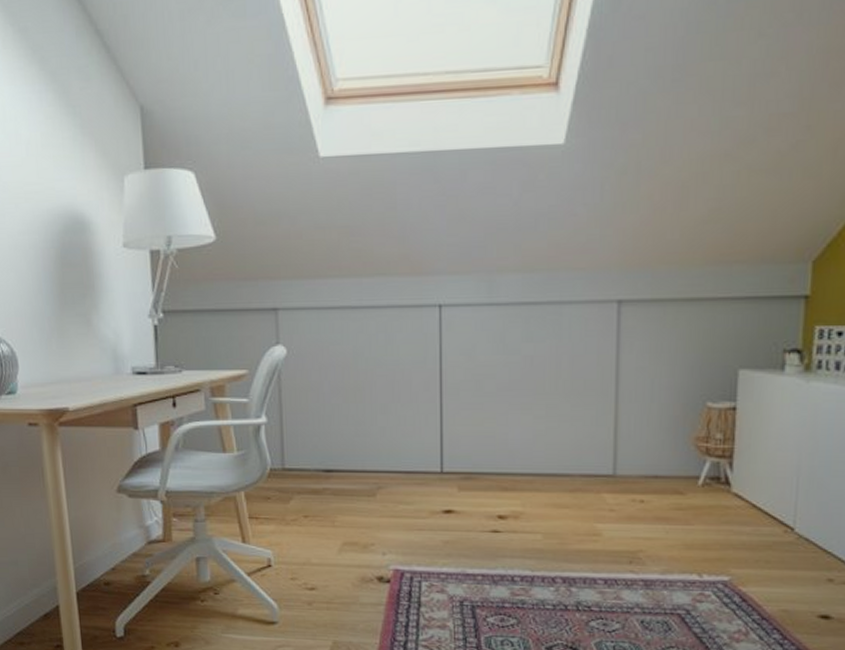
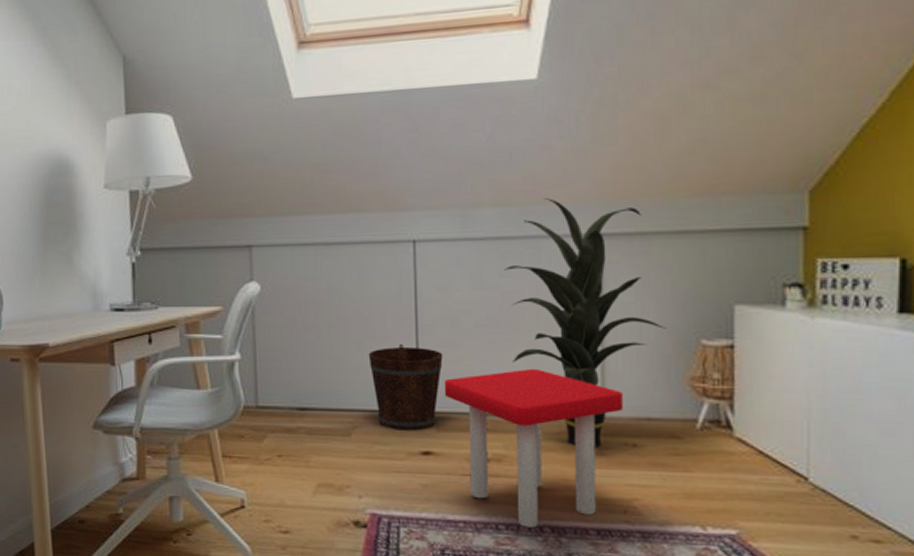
bucket: none [393,408,466,491] -> present [368,345,443,431]
stool: none [466,430,633,579] -> present [444,368,623,528]
indoor plant: none [526,264,677,504] -> present [503,198,668,447]

